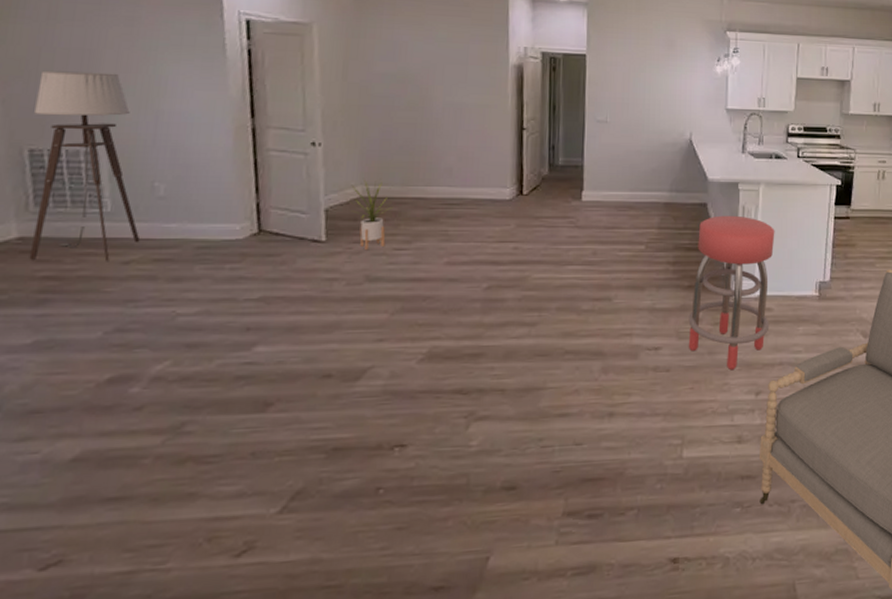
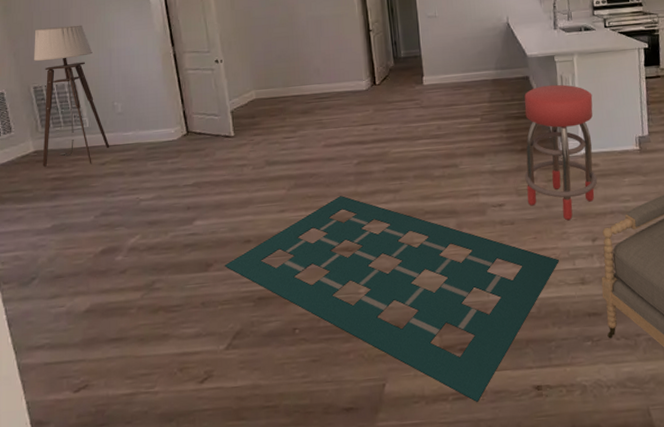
area rug: none [290,326,716,578] -> present [224,196,559,402]
house plant: present [348,179,393,249] -> none [246,84,279,140]

